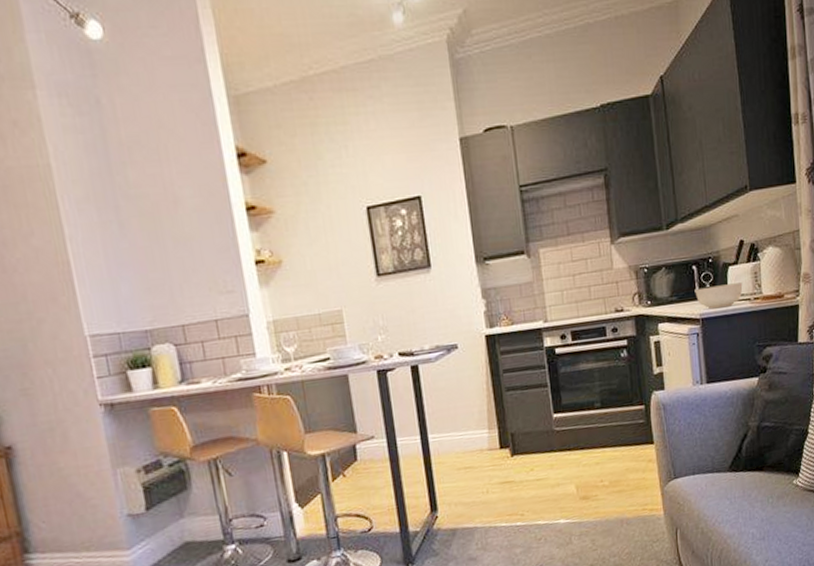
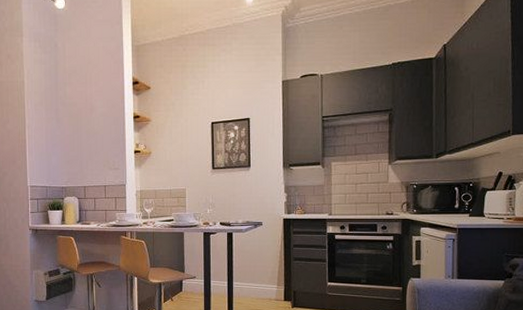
bowl: present [694,282,743,310] -> none [455,205,498,222]

